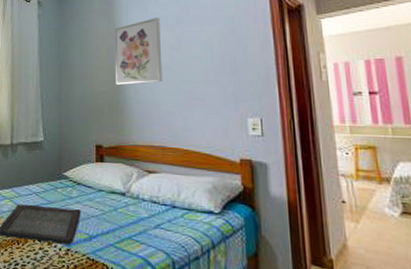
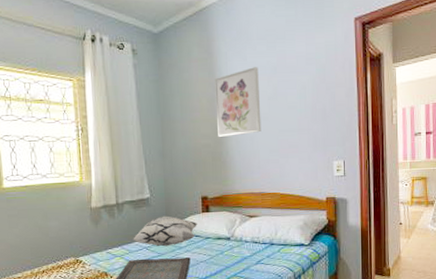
decorative pillow: none [23,161,90,195] -> present [133,216,197,247]

